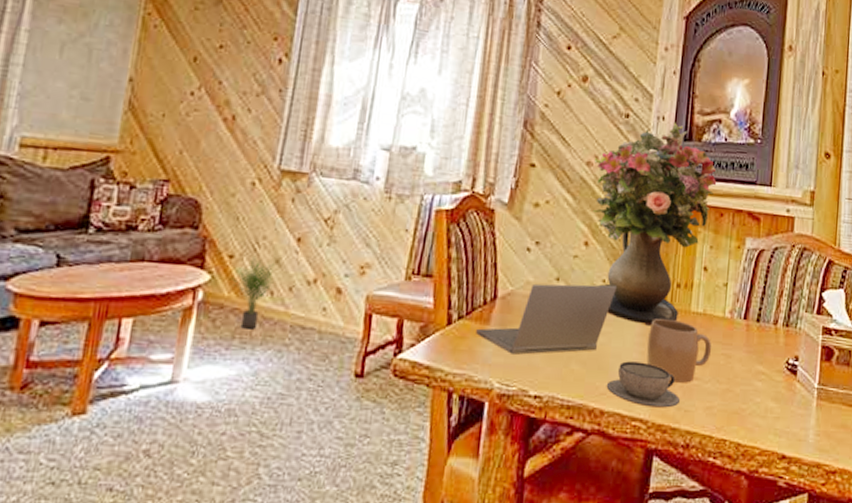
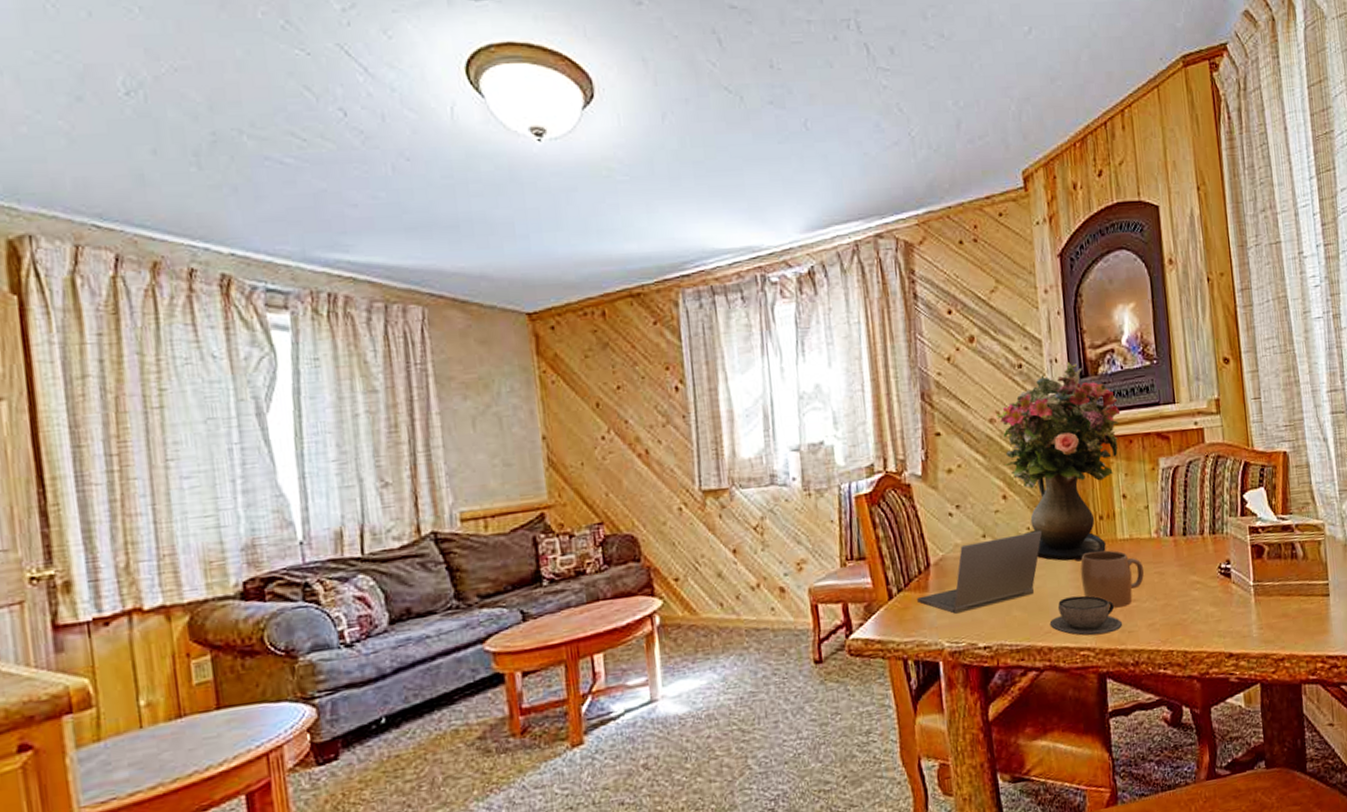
potted plant: present [227,257,274,329] -> none [678,575,721,642]

